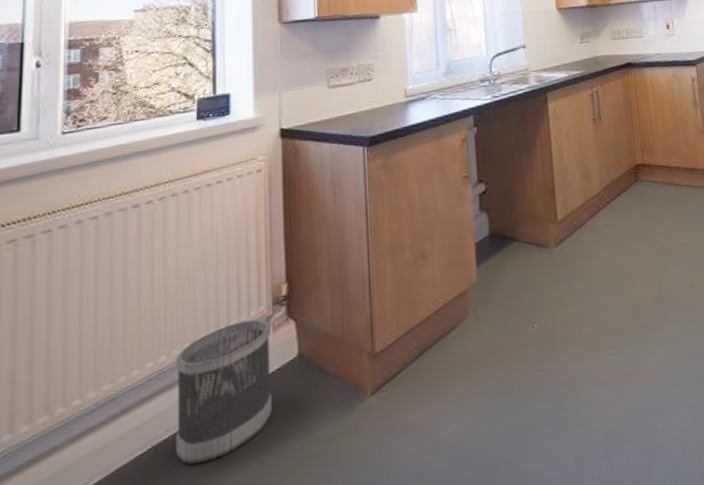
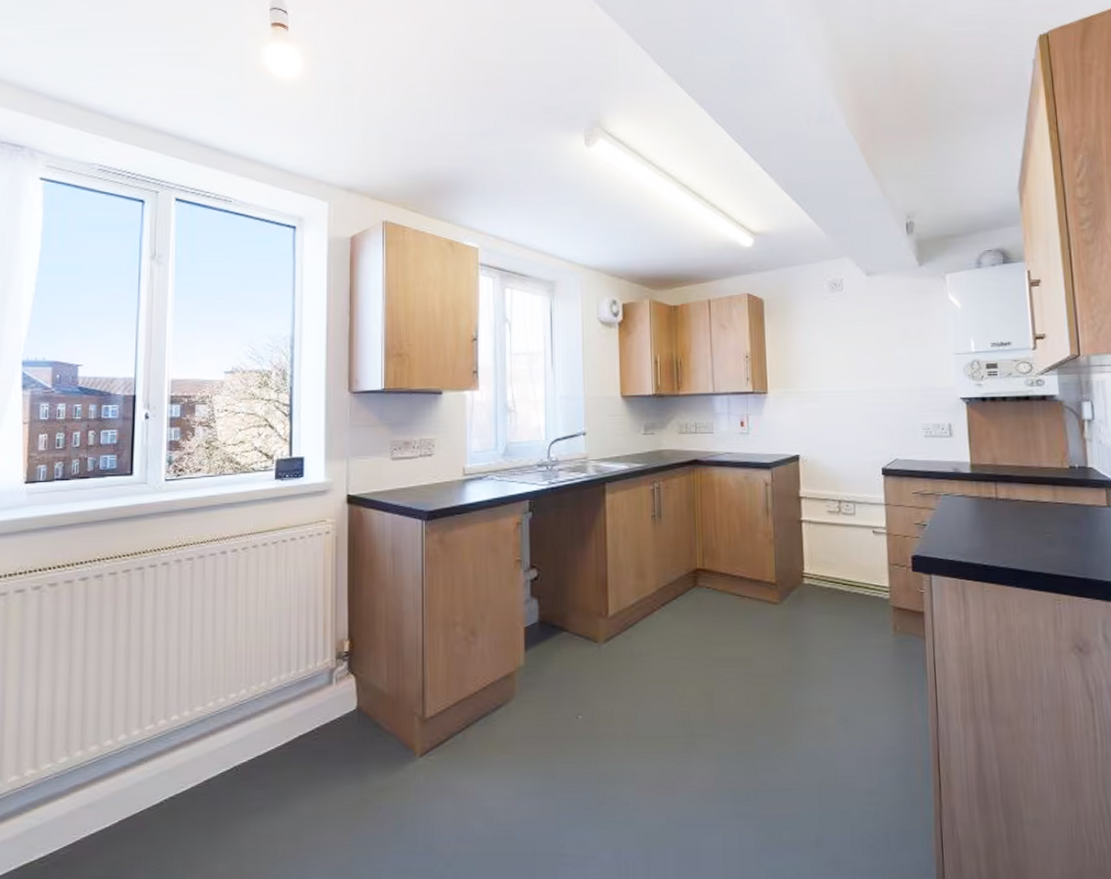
wastebasket: present [175,319,272,465] -> none [252,669,333,788]

